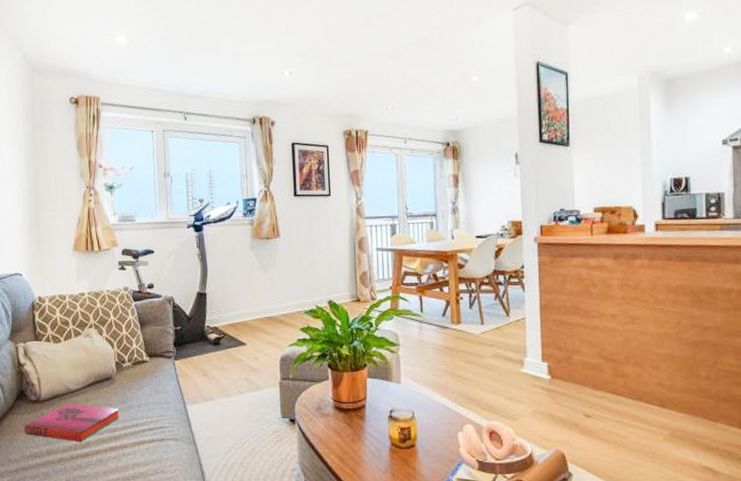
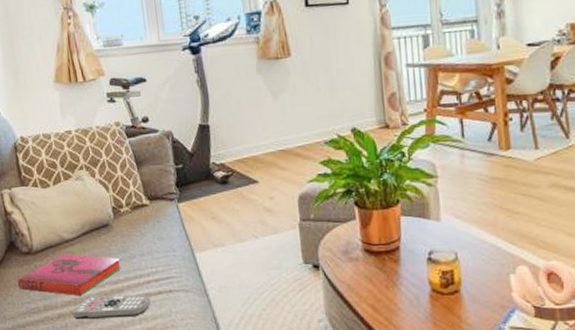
remote control: none [72,441,144,464] -> present [72,294,151,320]

